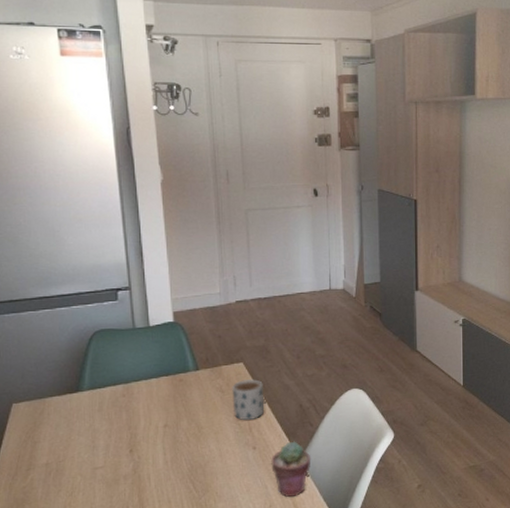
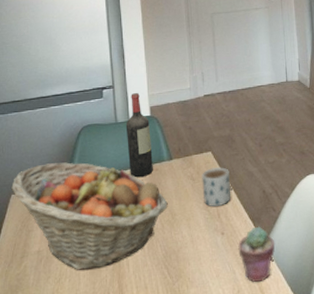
fruit basket: none [12,370,194,484] -> present [11,162,168,270]
wine bottle: none [145,296,177,388] -> present [125,93,153,178]

